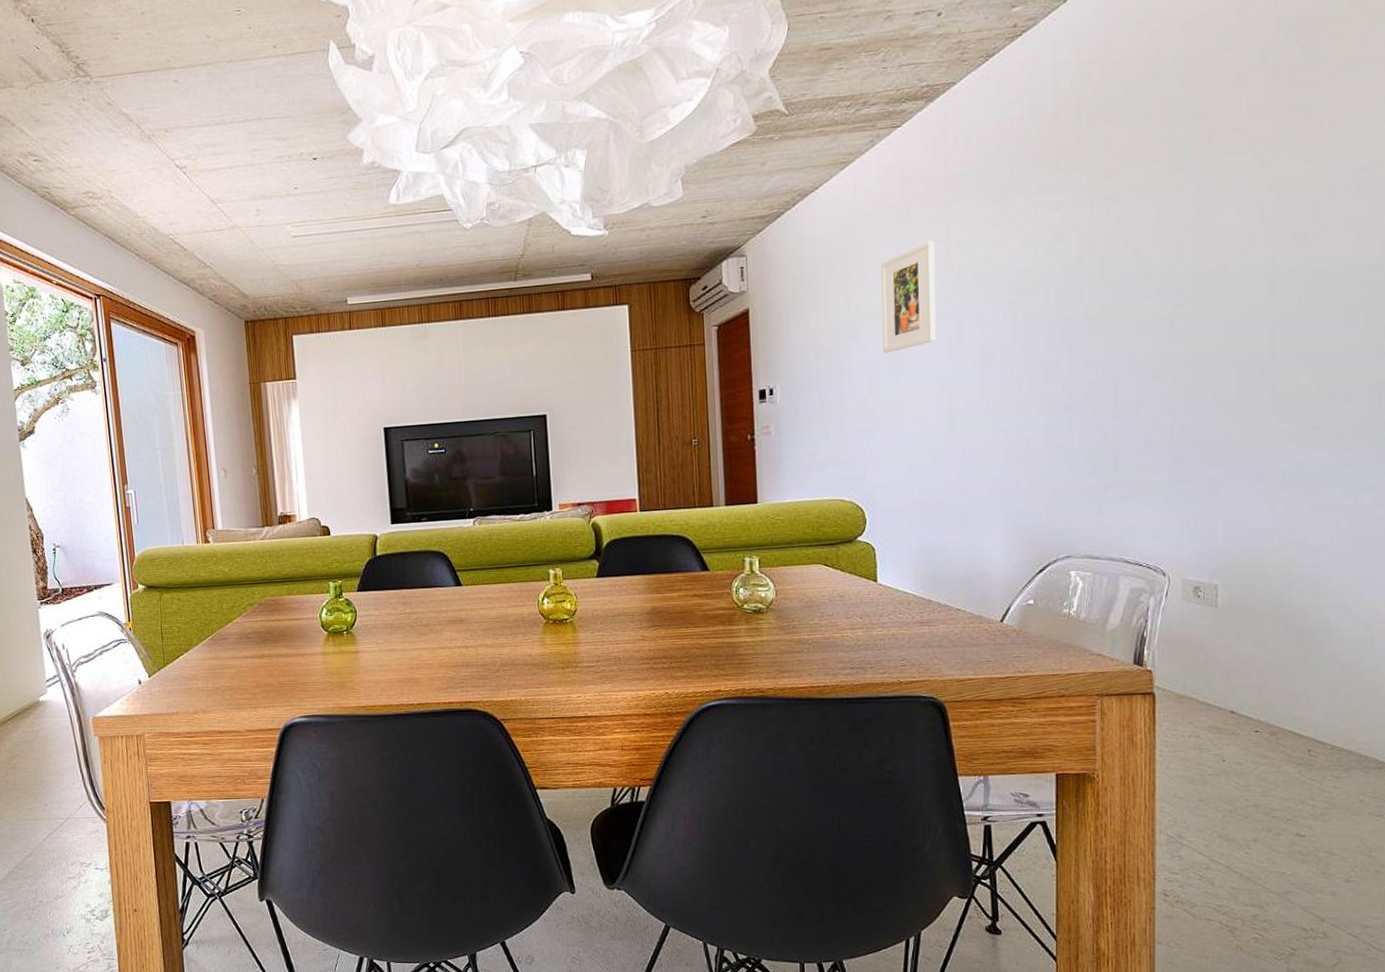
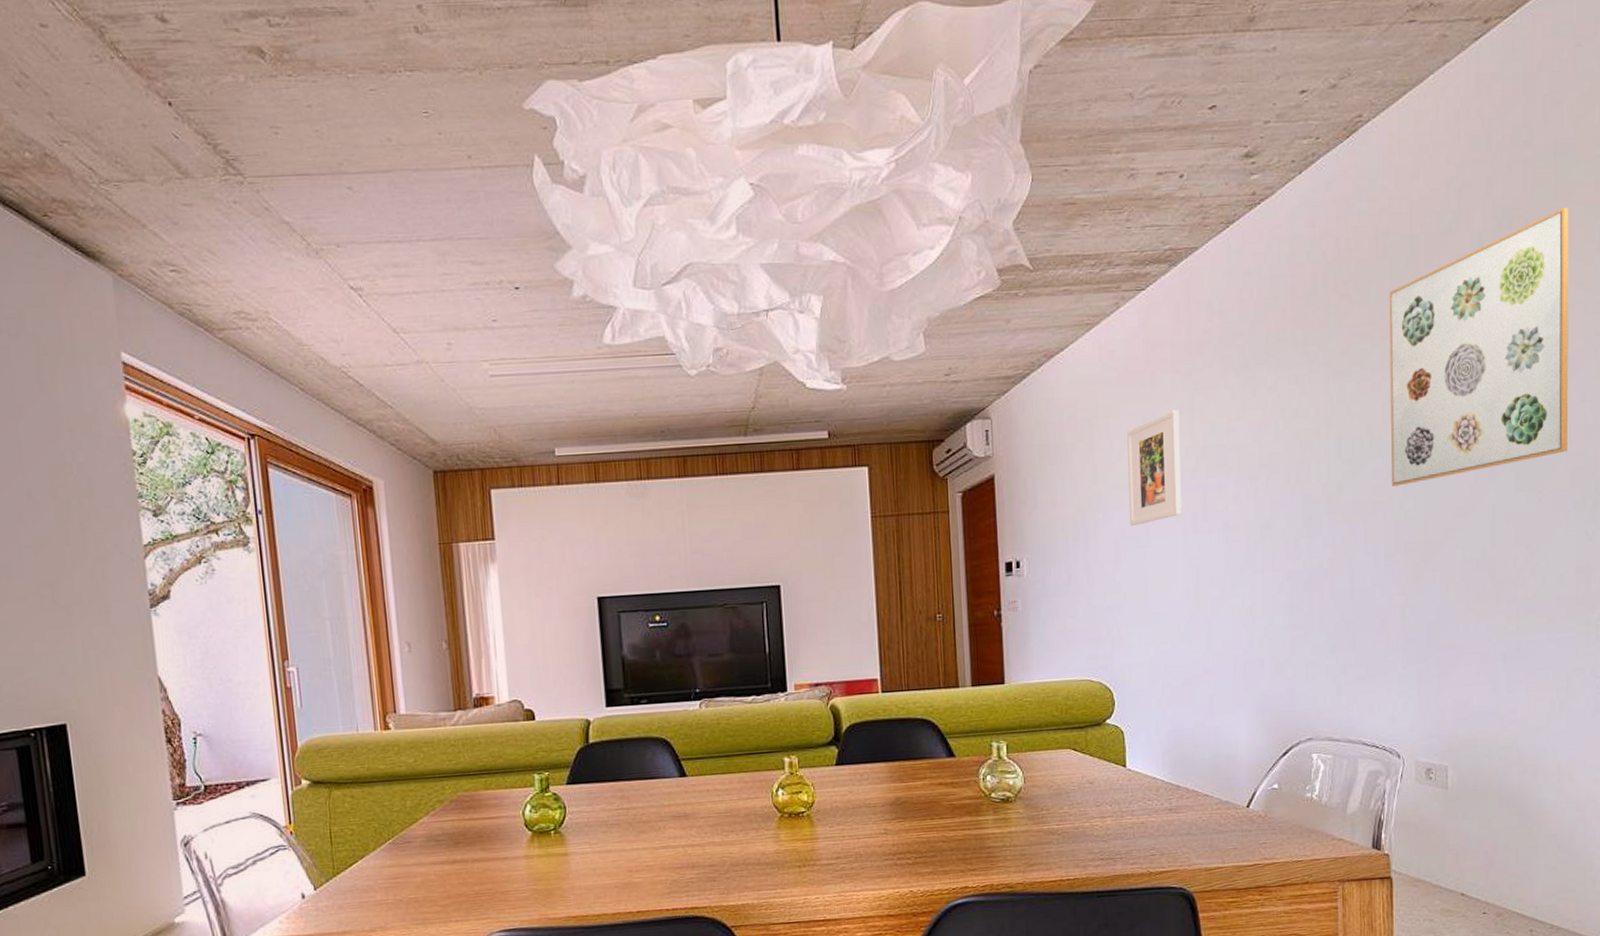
wall art: none [1159,14,1366,307] -> present [1389,207,1569,486]

